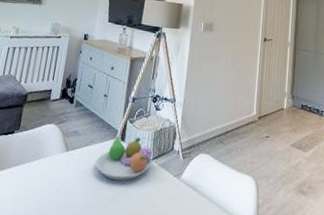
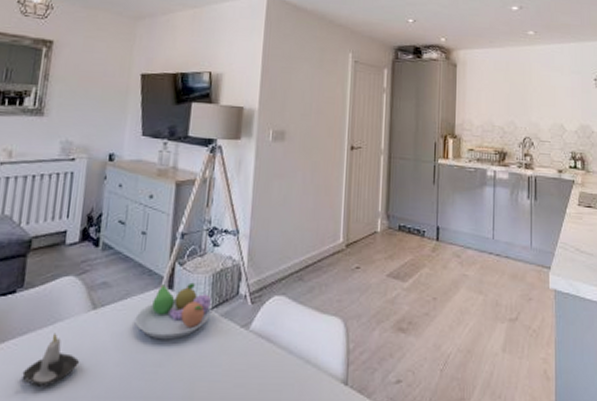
candle: none [13,166,55,208] -> present [21,333,80,387]

